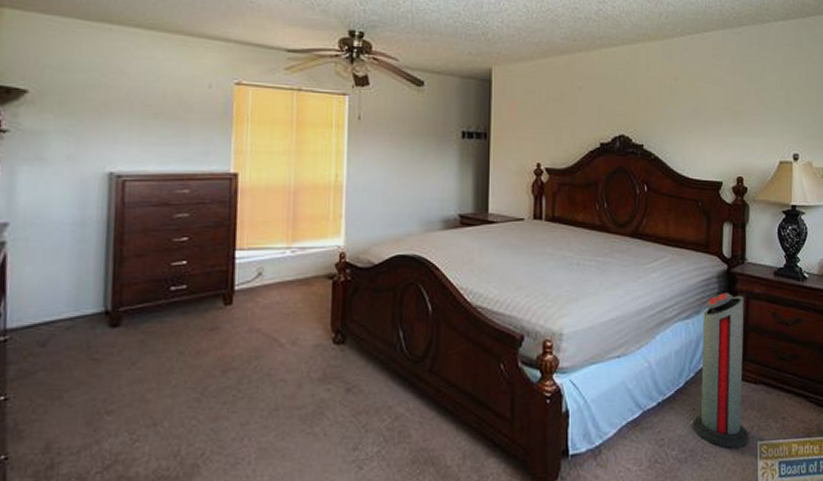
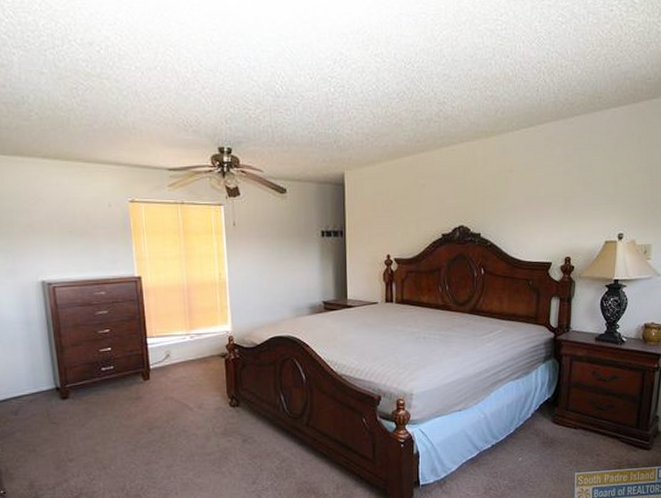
air purifier: present [692,293,749,448] -> none [520,357,568,478]

